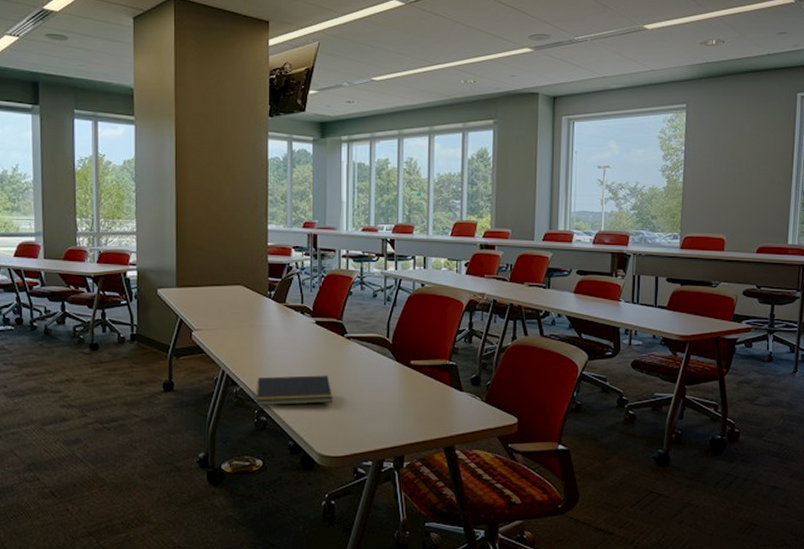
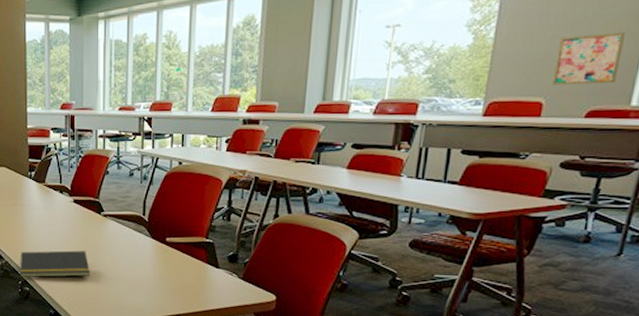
wall art: none [730,184,777,225] -> present [552,32,625,86]

